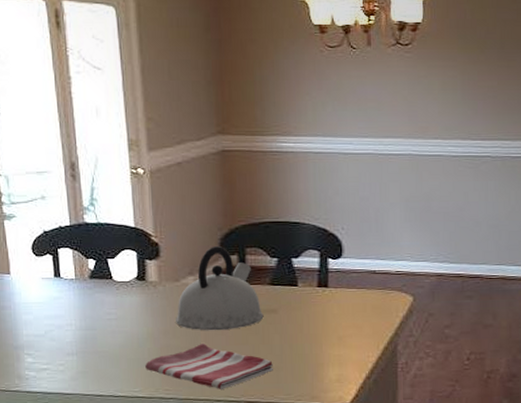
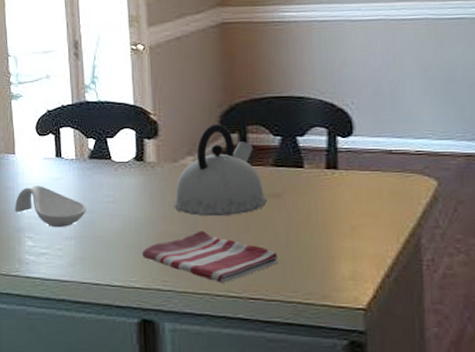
spoon rest: none [12,305,88,345] -> present [15,186,86,228]

